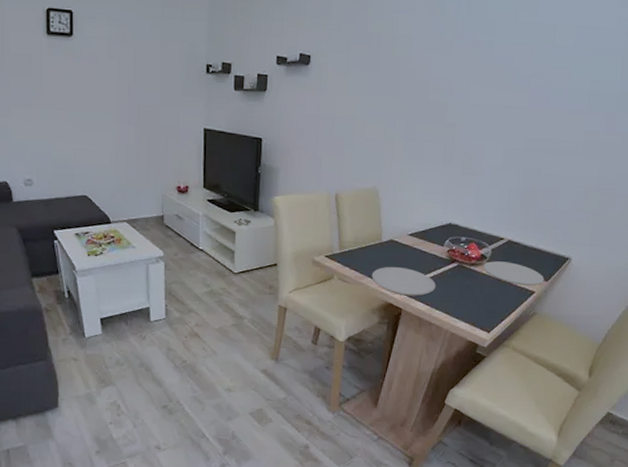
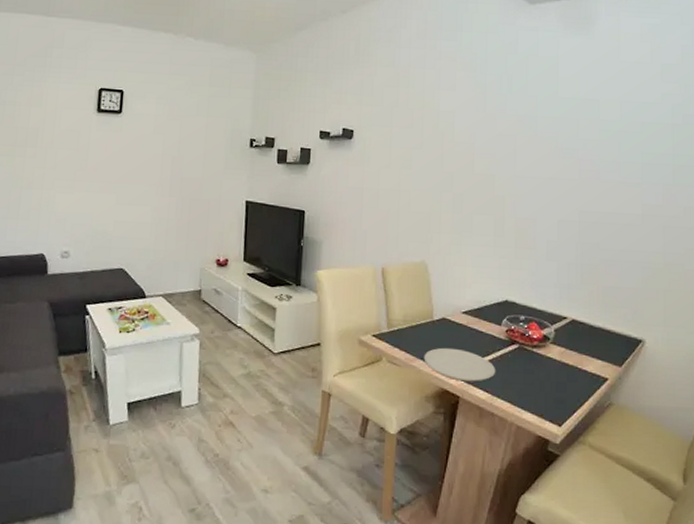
plate: present [483,261,544,286] -> none [547,343,617,372]

